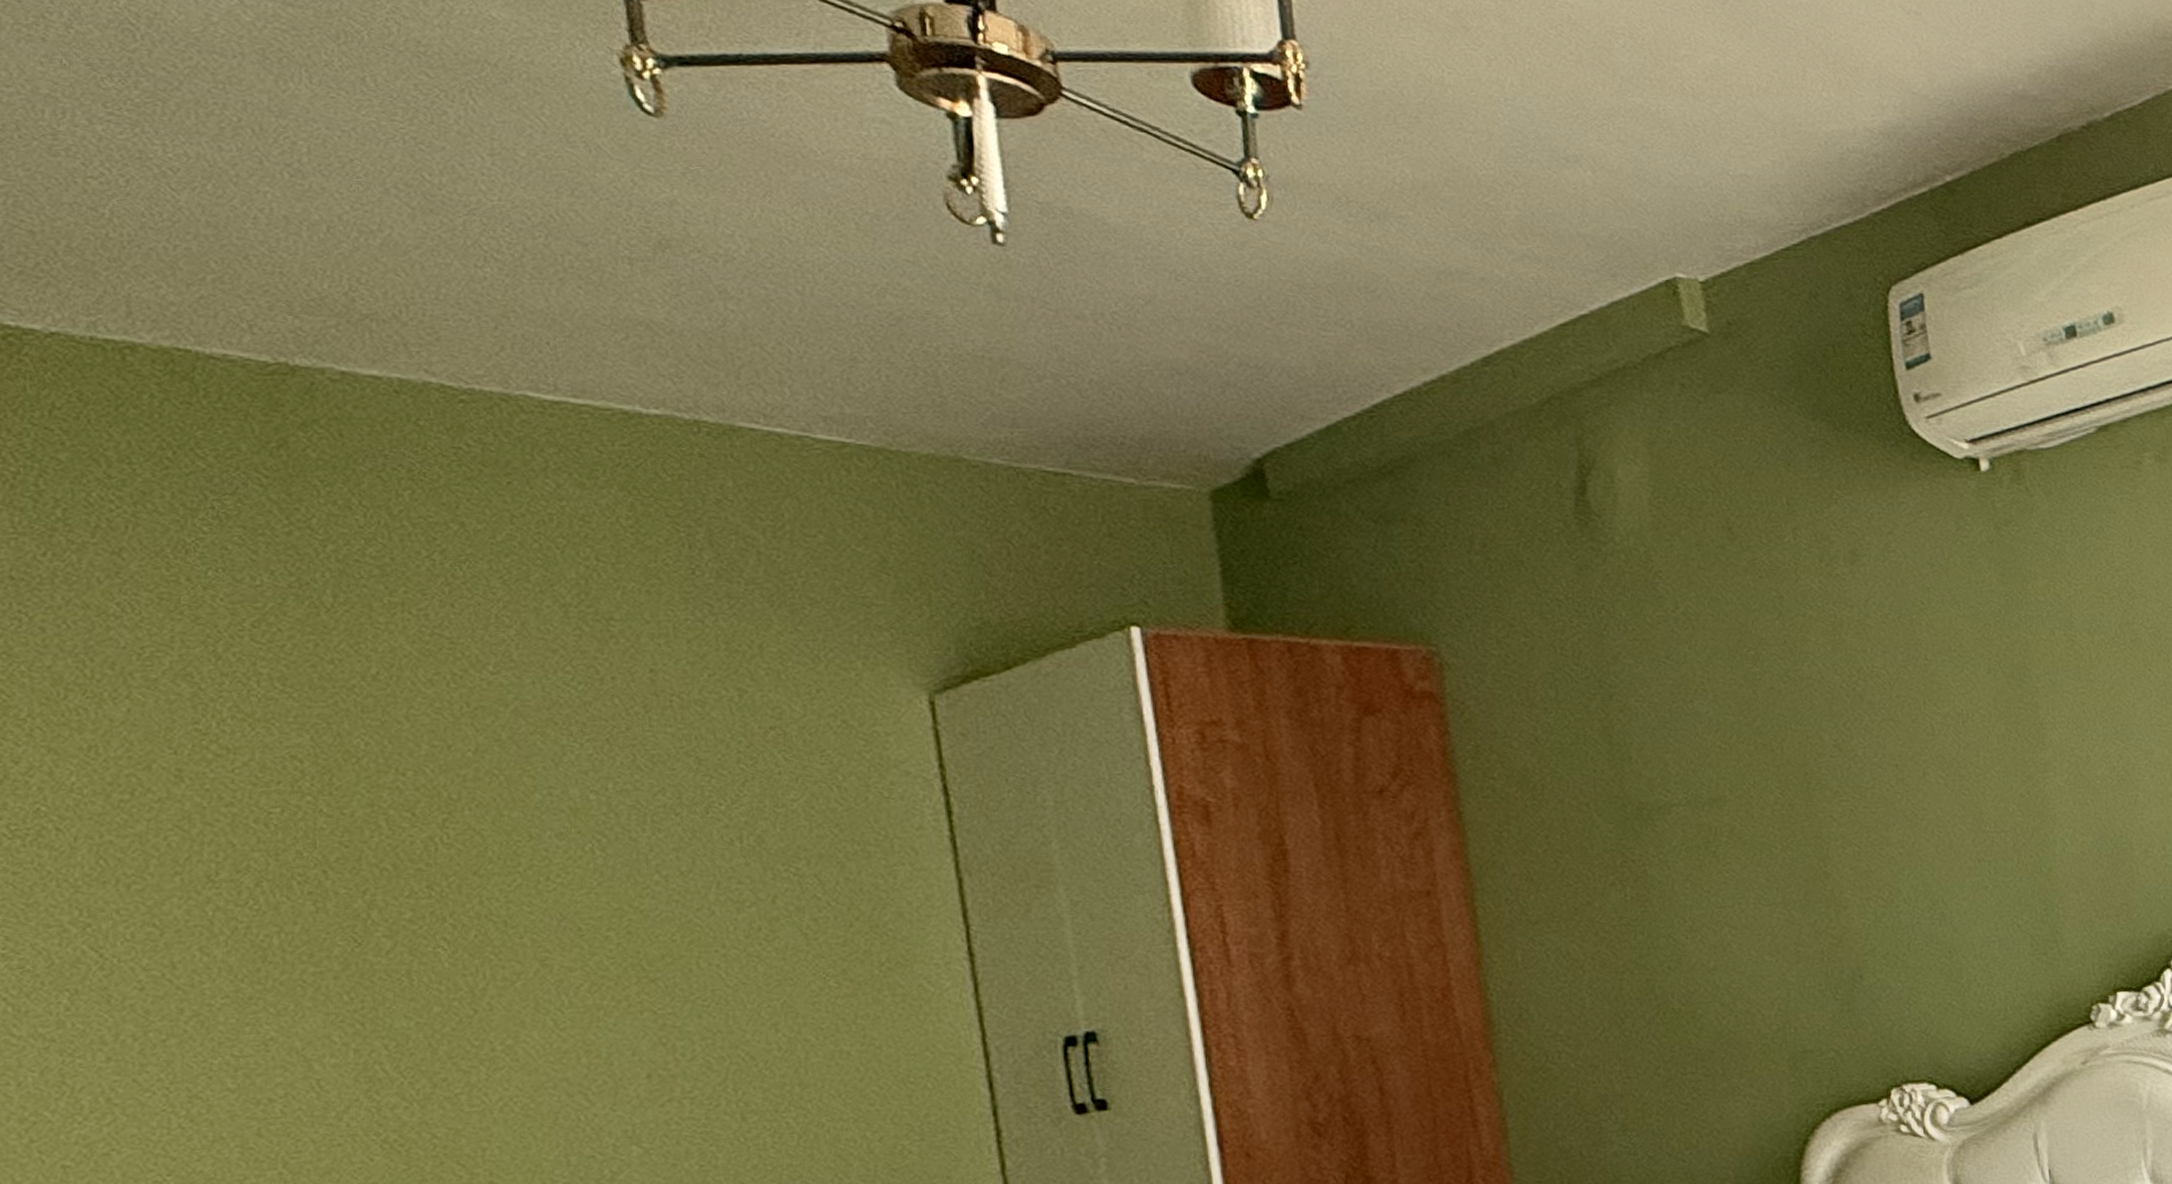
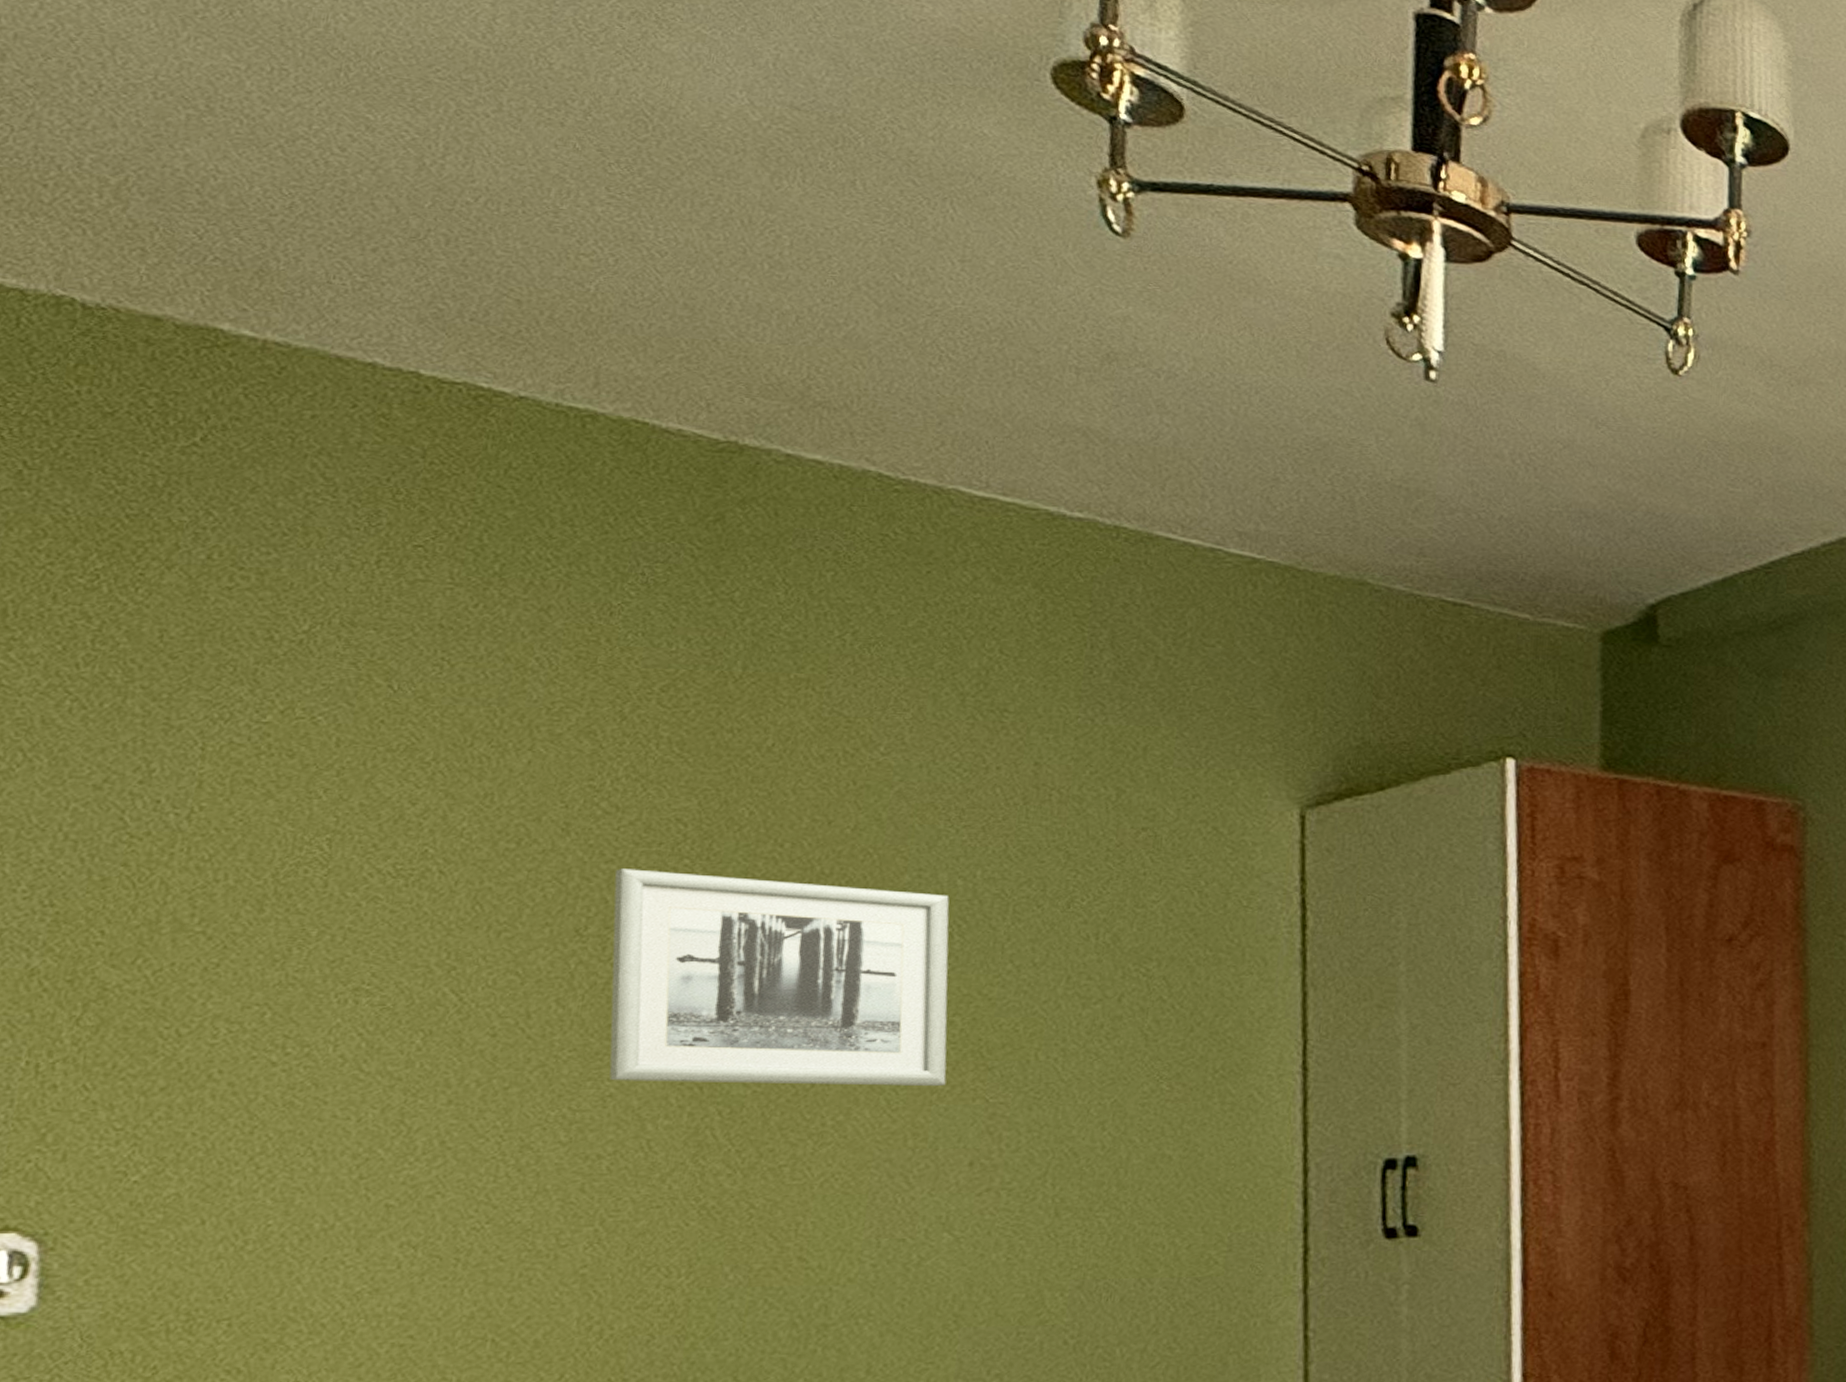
wall art: none [236,810,611,1024] -> present [609,869,950,1086]

